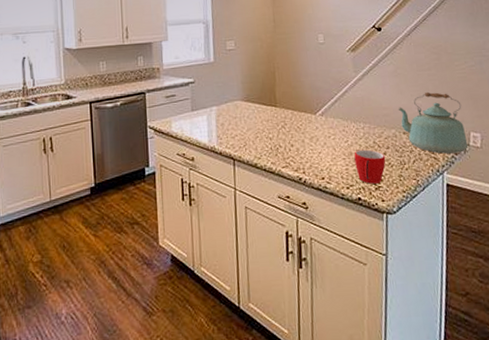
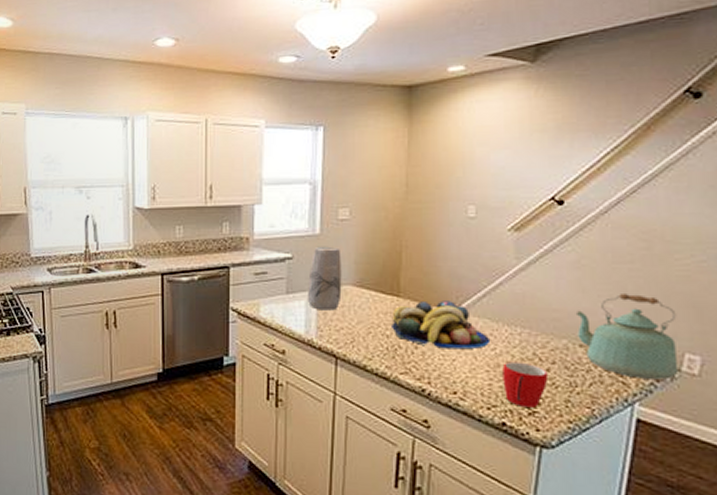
vase: none [207,71,234,122] -> present [307,246,342,311]
fruit bowl: none [272,107,344,145] -> present [392,300,491,349]

